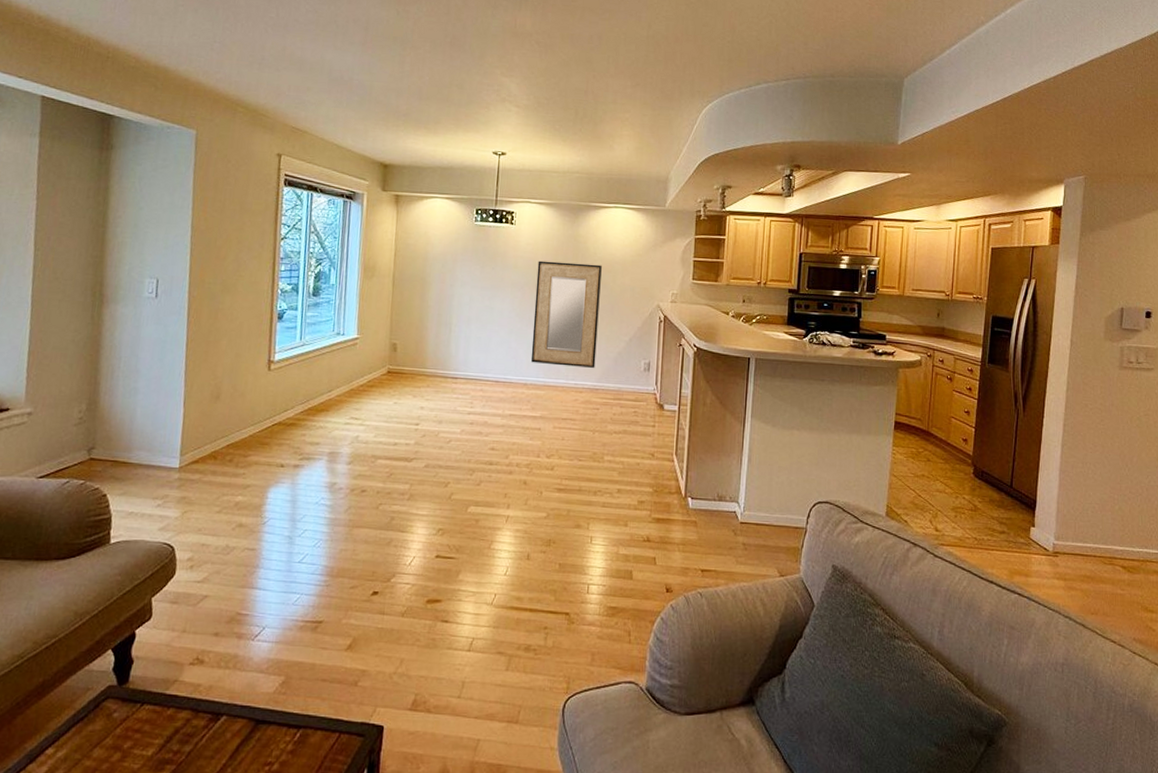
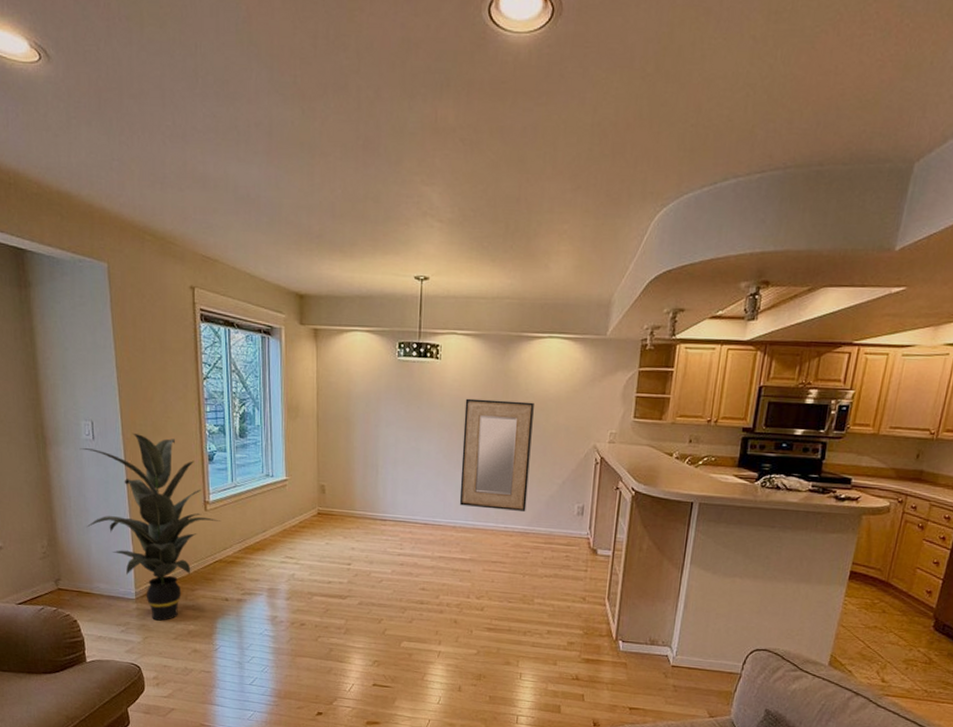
indoor plant: none [135,290,284,492] -> present [79,432,220,621]

